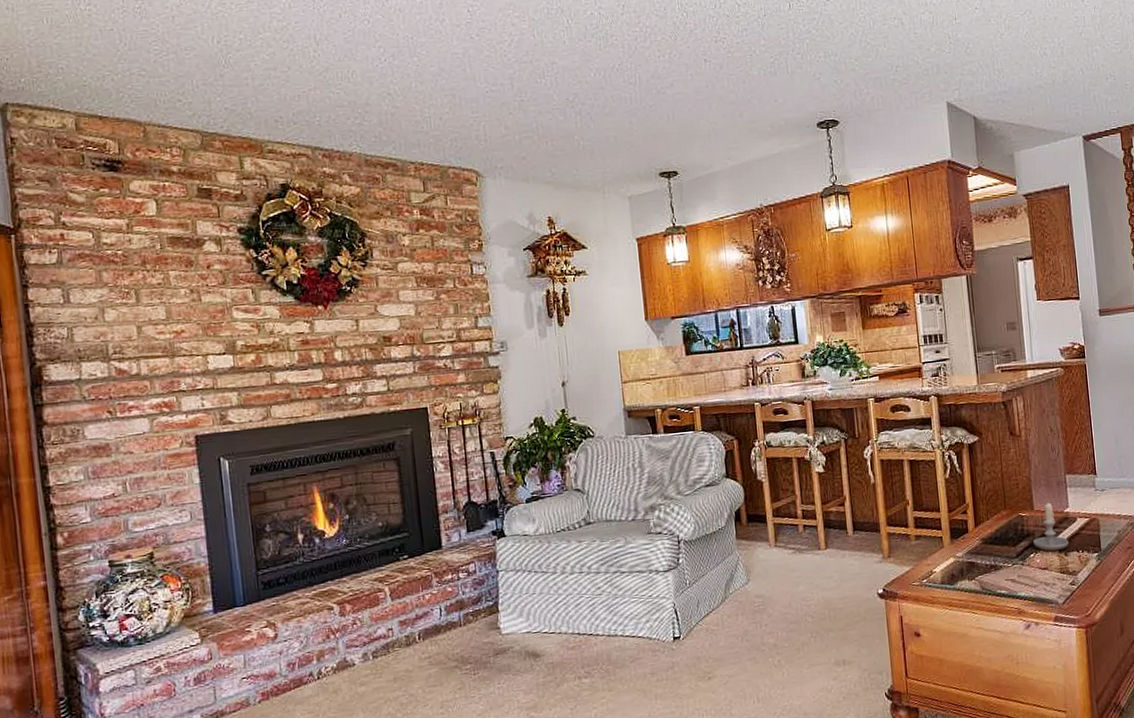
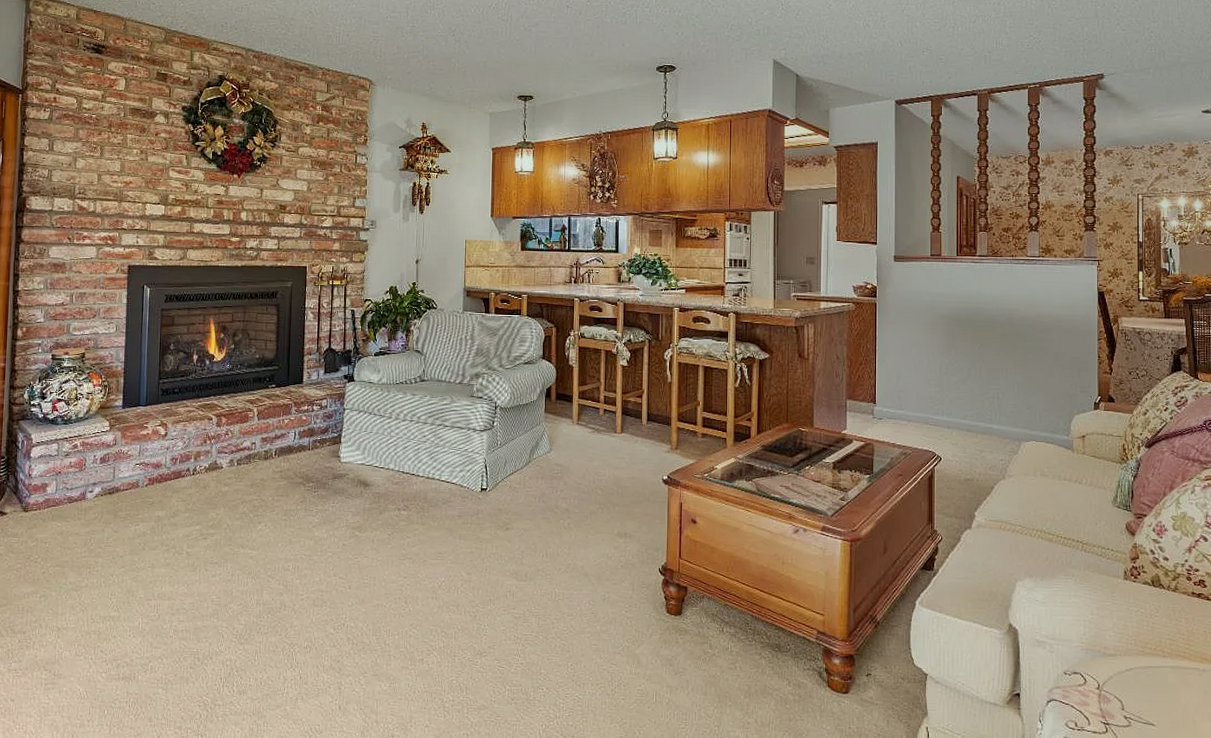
candle: present [1033,501,1069,551] -> none [809,421,843,467]

